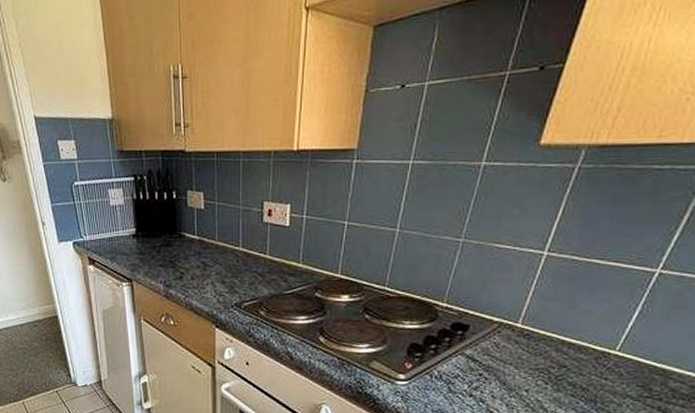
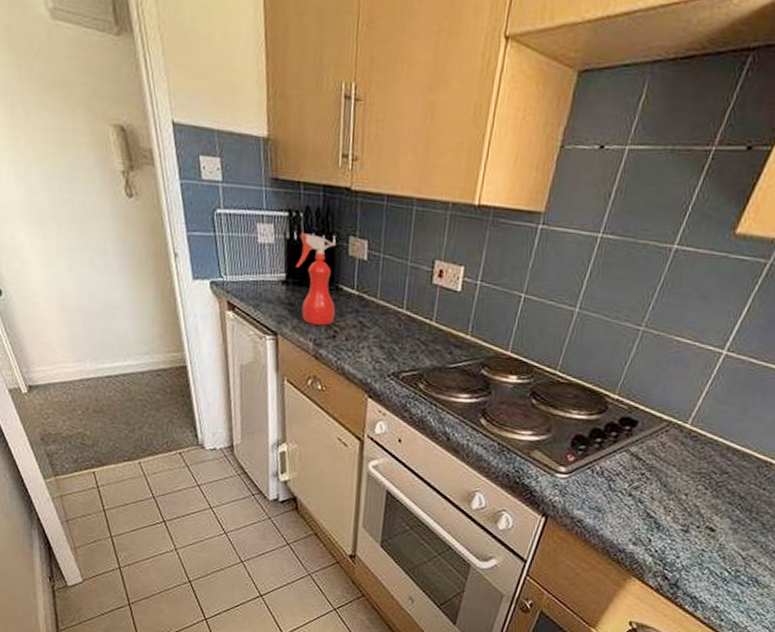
spray bottle: none [144,192,181,269] -> present [296,233,336,326]

